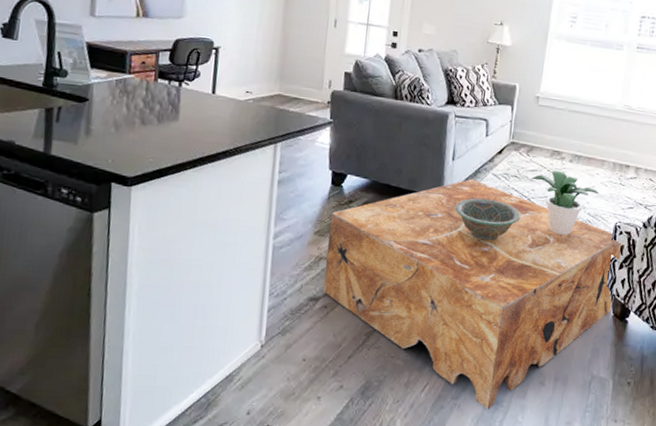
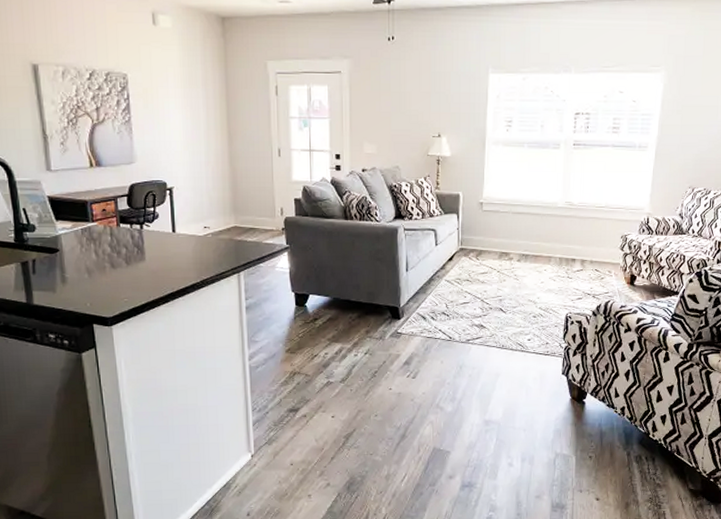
coffee table: present [323,179,624,409] -> none [299,287,575,492]
decorative bowl: present [455,198,521,241] -> none [414,304,477,342]
potted plant: present [532,170,600,236] -> none [483,270,549,331]

